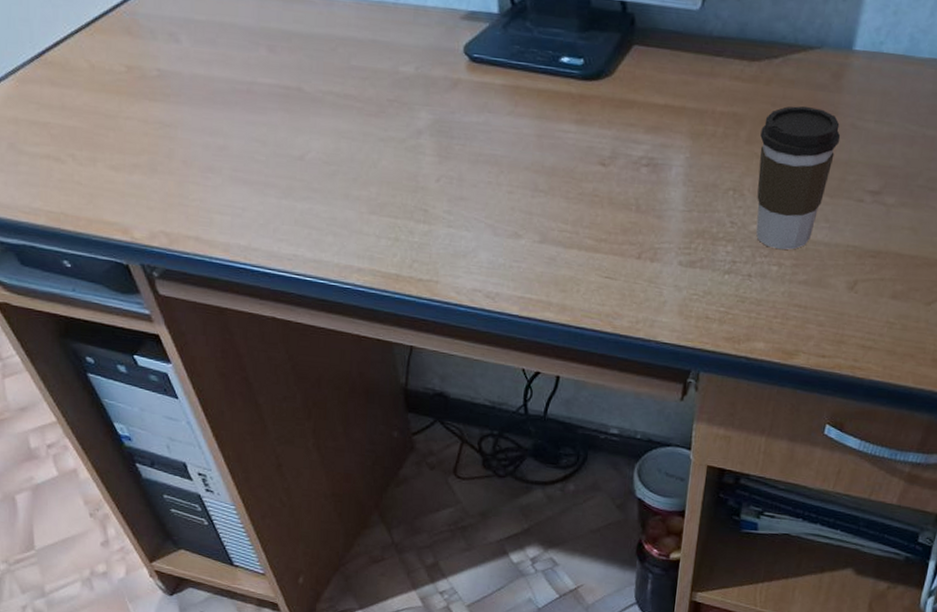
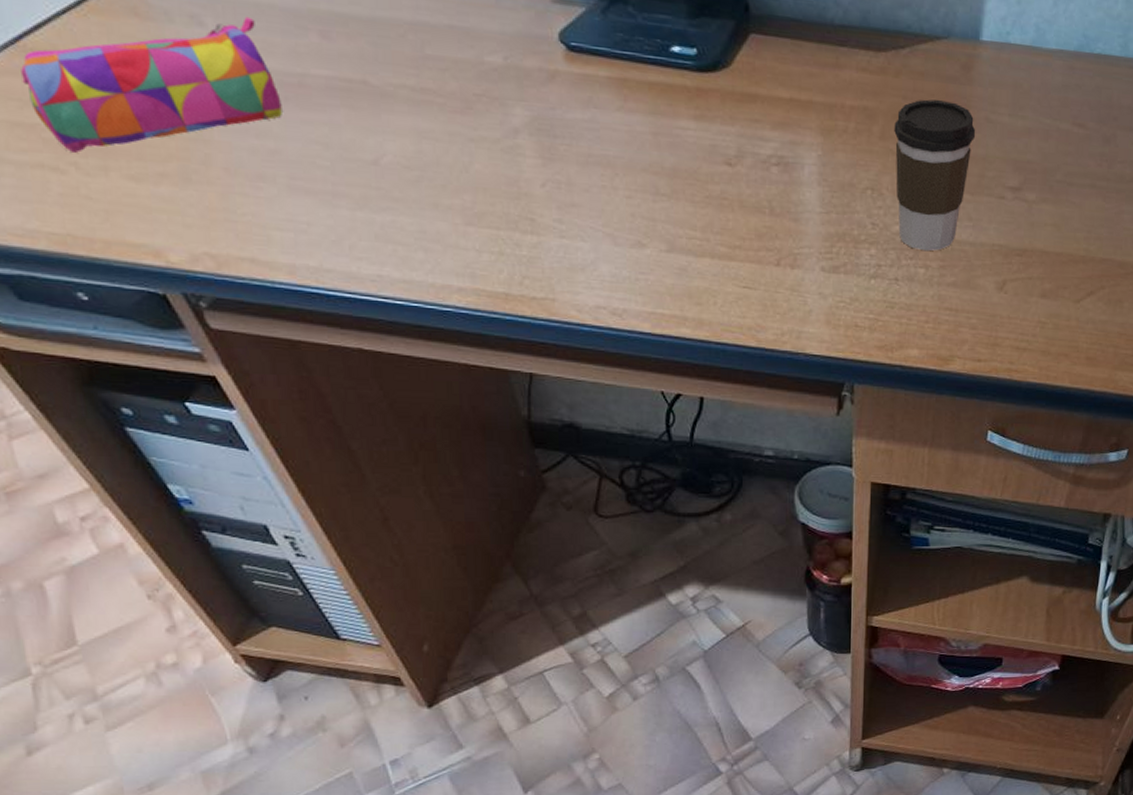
pencil case: none [41,34,232,146] -> present [21,16,282,153]

